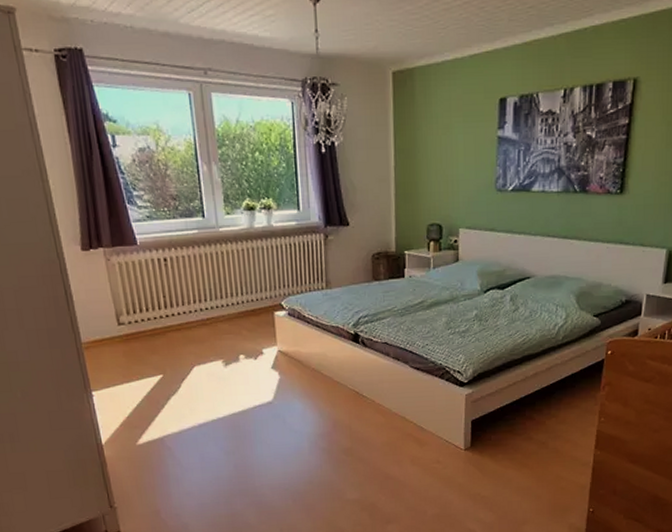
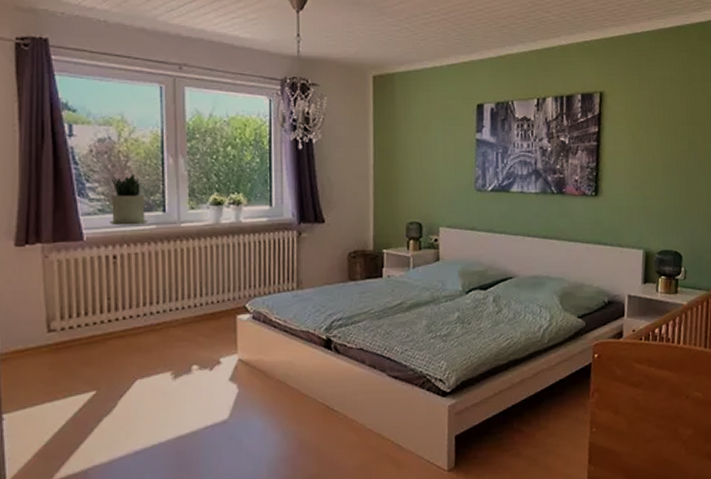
planter: none [153,182,191,231] -> present [108,174,148,226]

